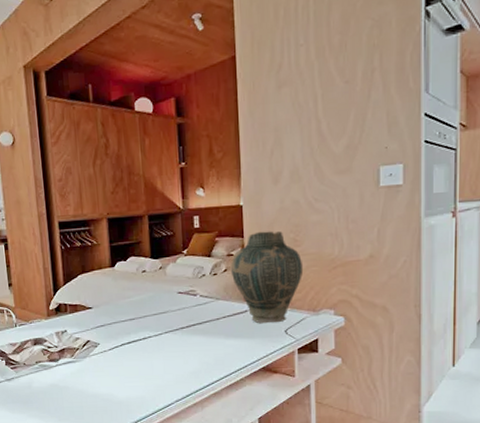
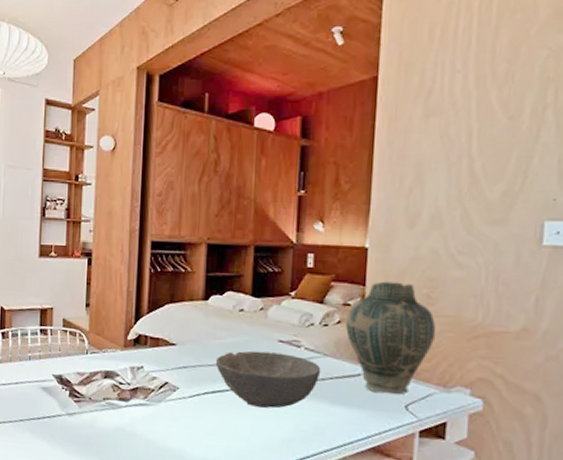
bowl: none [127,302,215,350] -> present [215,350,321,409]

